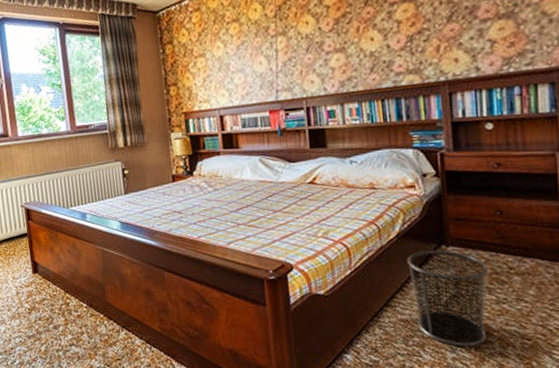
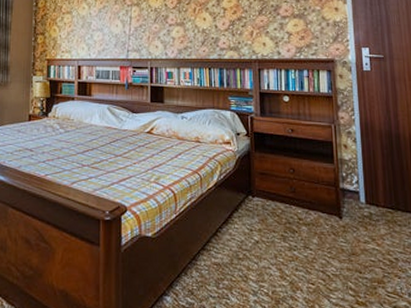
waste bin: present [406,249,488,346] -> none [221,199,283,290]

